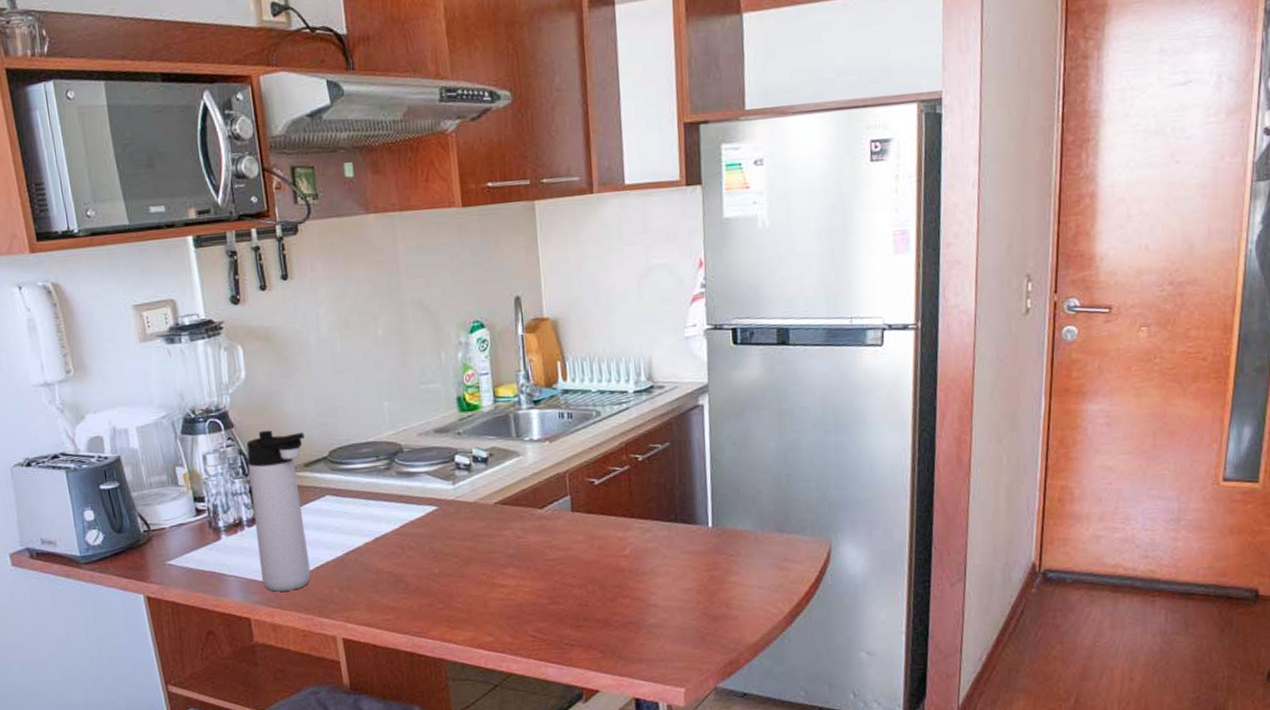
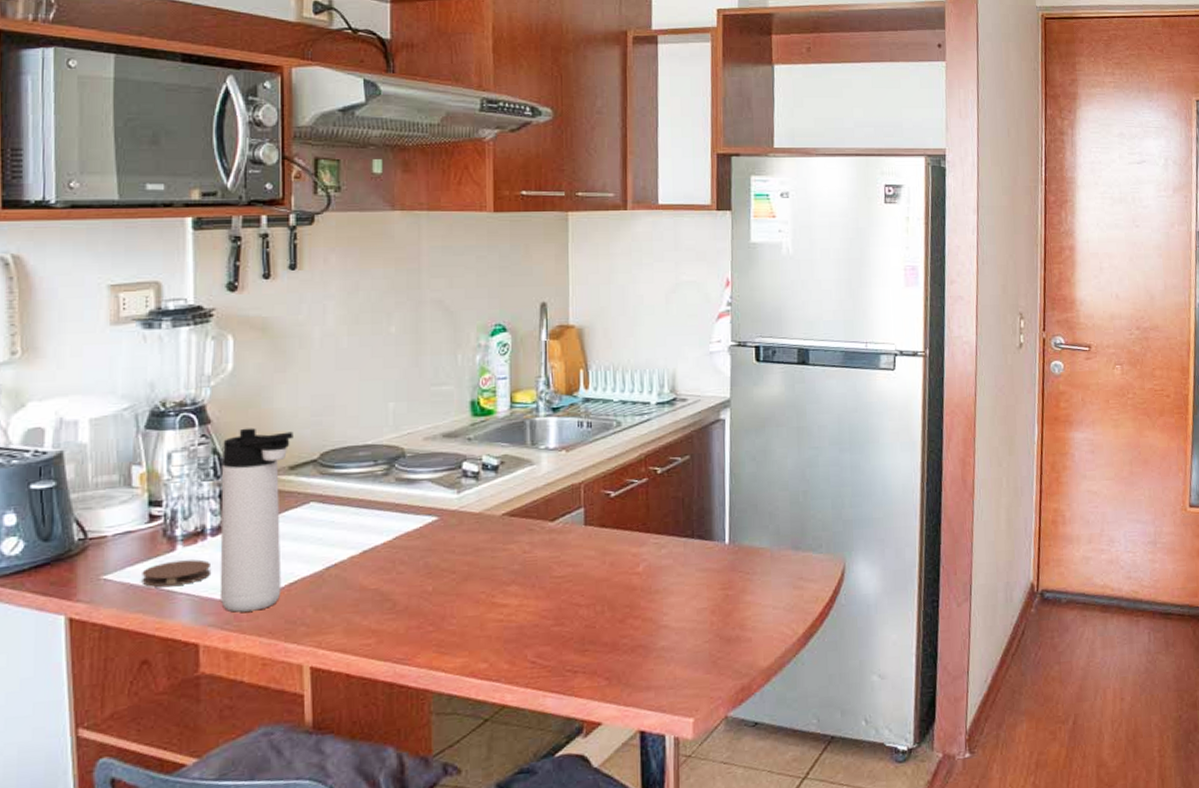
coaster: none [197,547,252,571] -> present [142,559,212,587]

